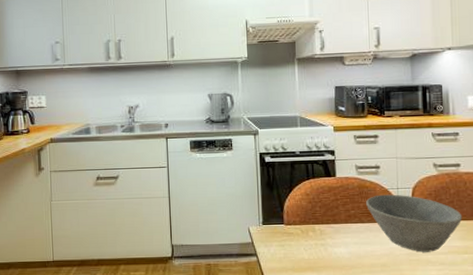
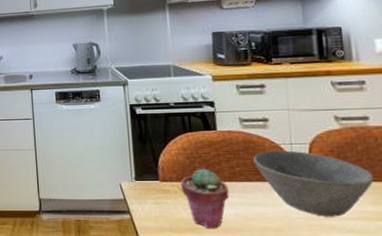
potted succulent: none [303,212,345,268] -> present [180,168,229,229]

